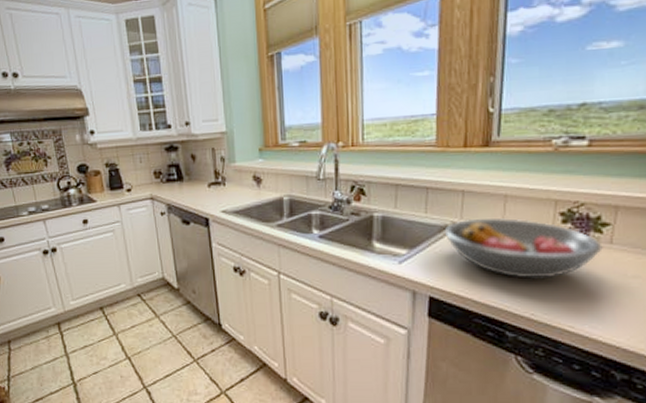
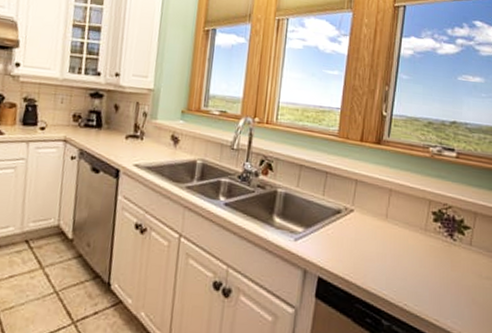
fruit bowl: present [444,218,603,279] -> none [337,206,464,272]

